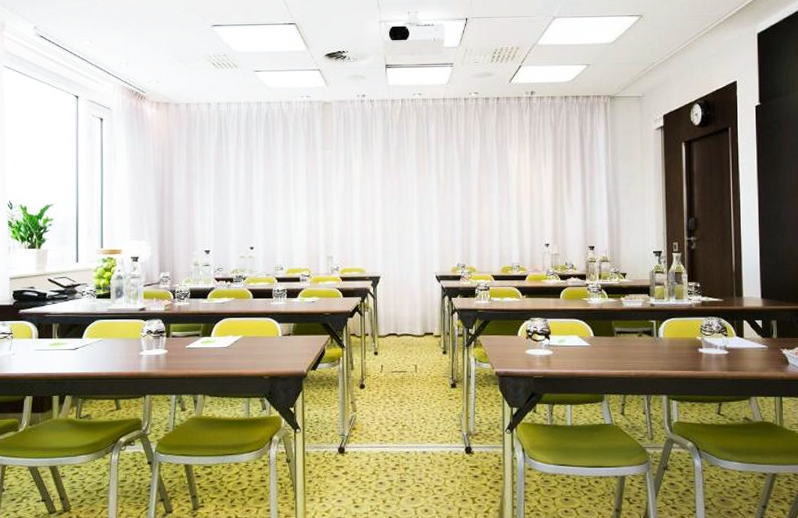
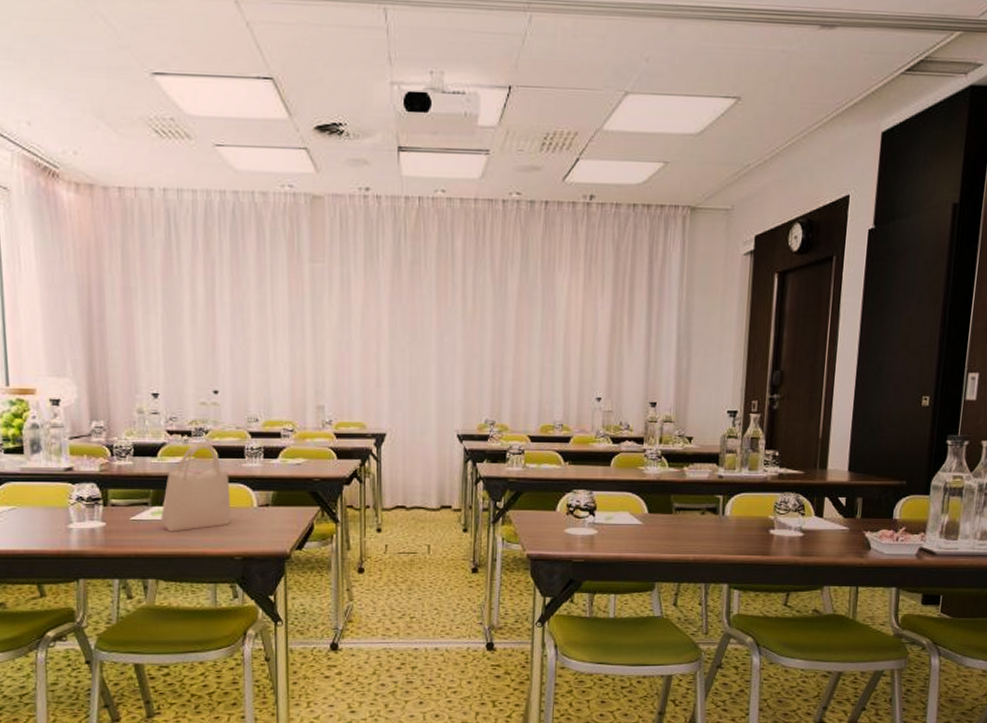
handbag: none [208,285,262,357] -> present [160,441,231,532]

